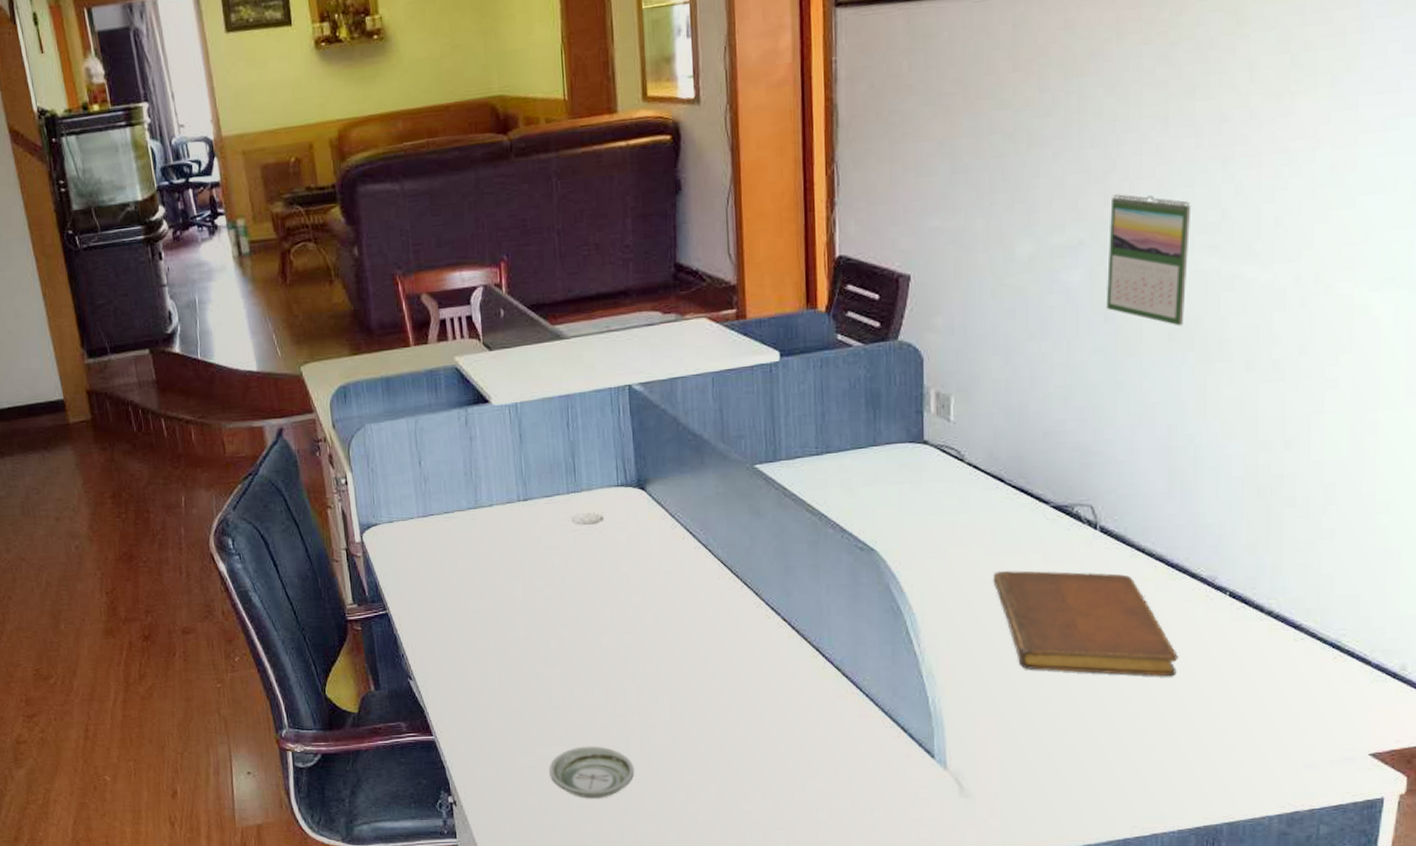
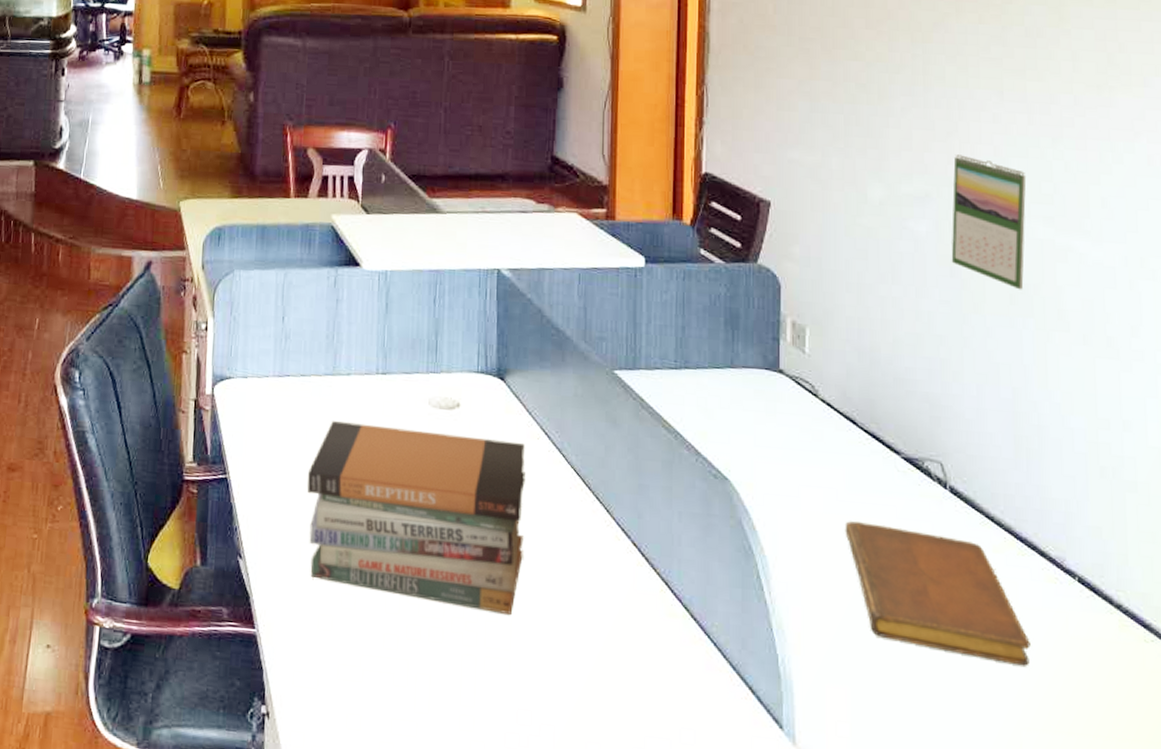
book stack: none [463,544,677,695] -> present [307,421,525,614]
saucer: present [549,746,635,799] -> none [375,663,466,730]

